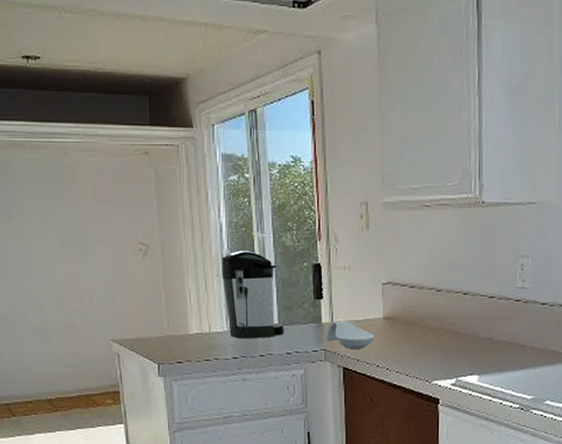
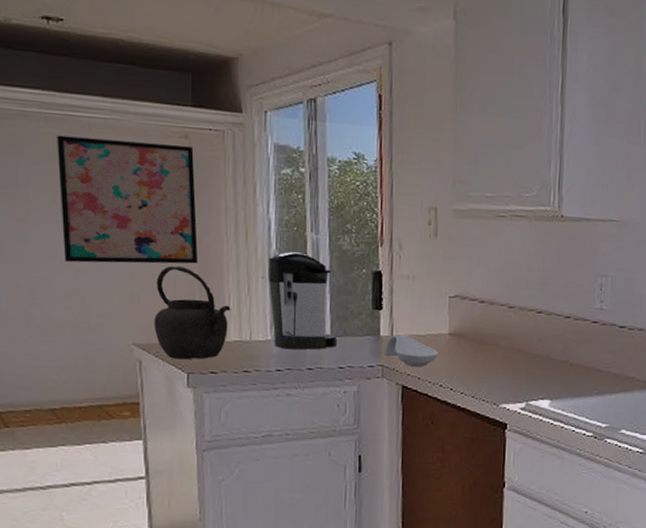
wall art: none [40,160,162,271] -> present [57,135,198,264]
kettle: none [128,269,192,352] -> present [154,265,231,360]

